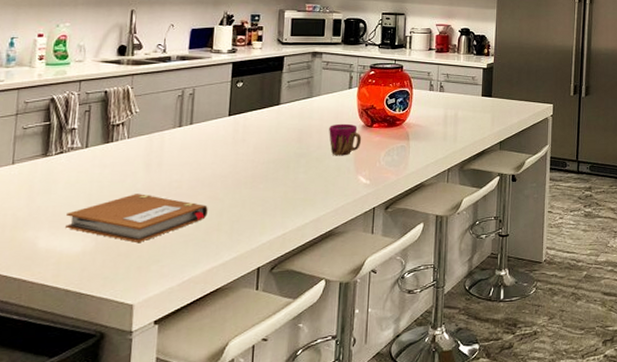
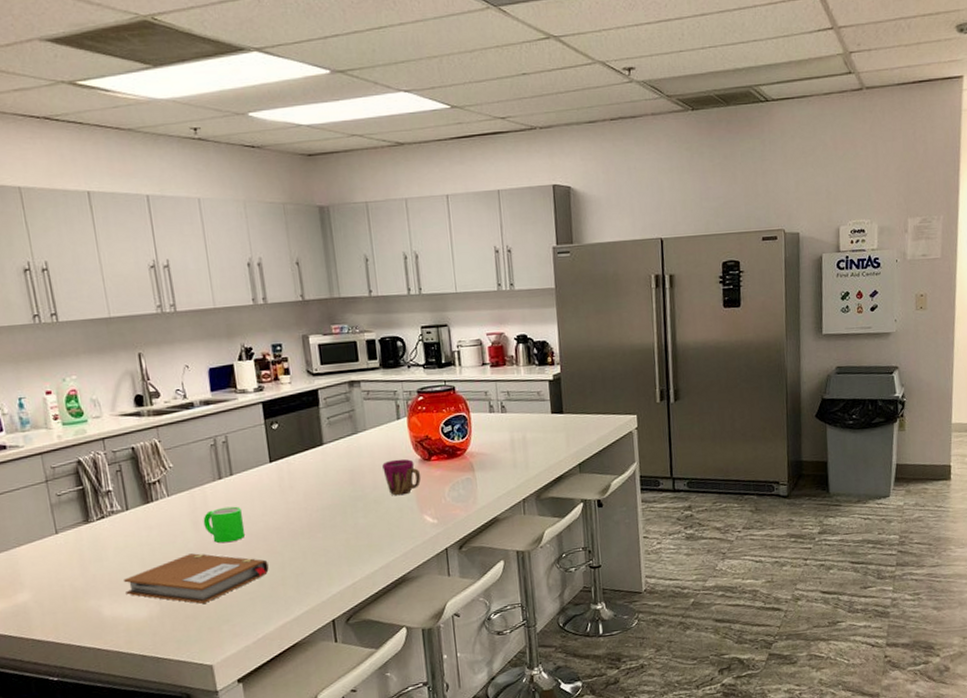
mug: none [155,153,194,186] -> present [203,506,246,543]

